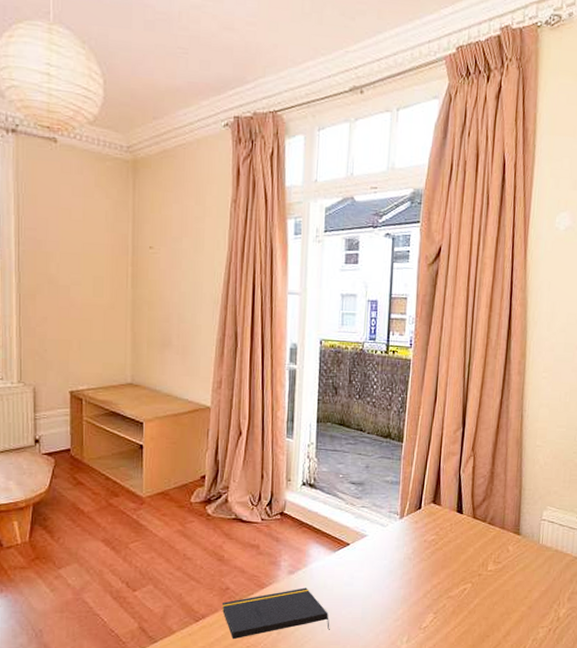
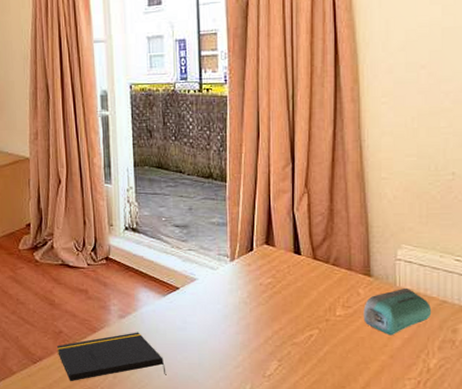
speaker: none [510,545,566,589] -> present [363,287,432,336]

